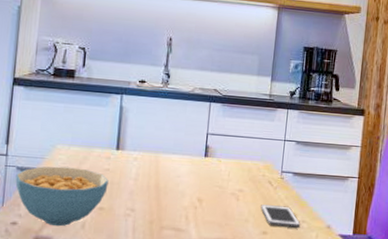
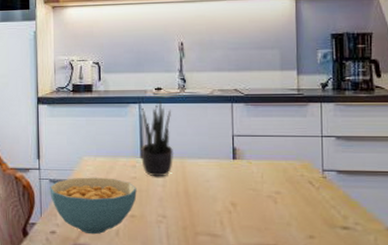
potted plant: none [116,93,152,171] -> present [141,100,174,177]
cell phone: present [260,204,301,228] -> none [303,207,354,231]

